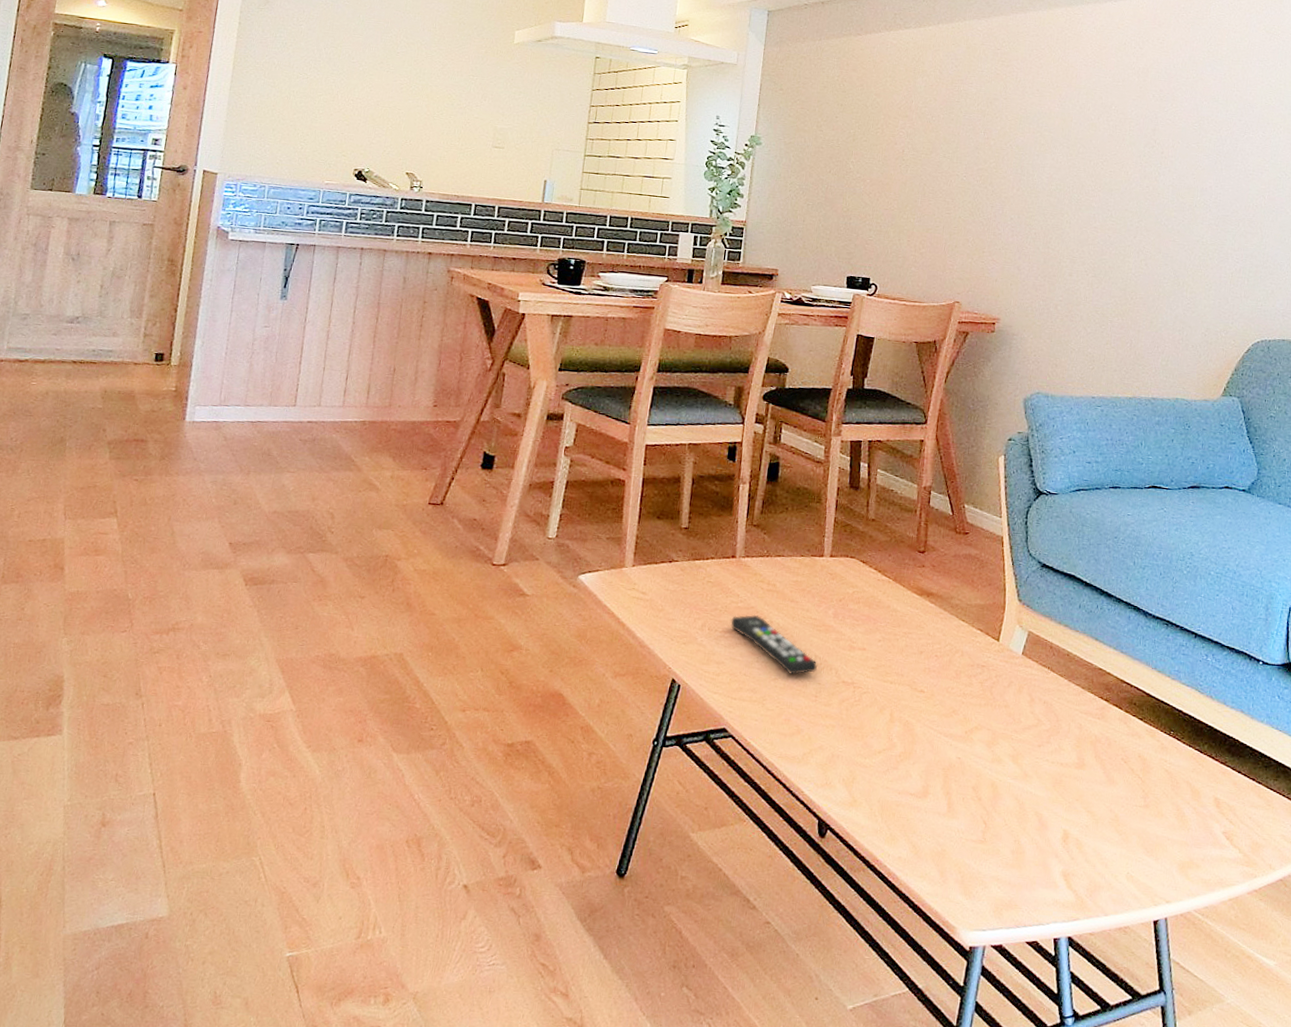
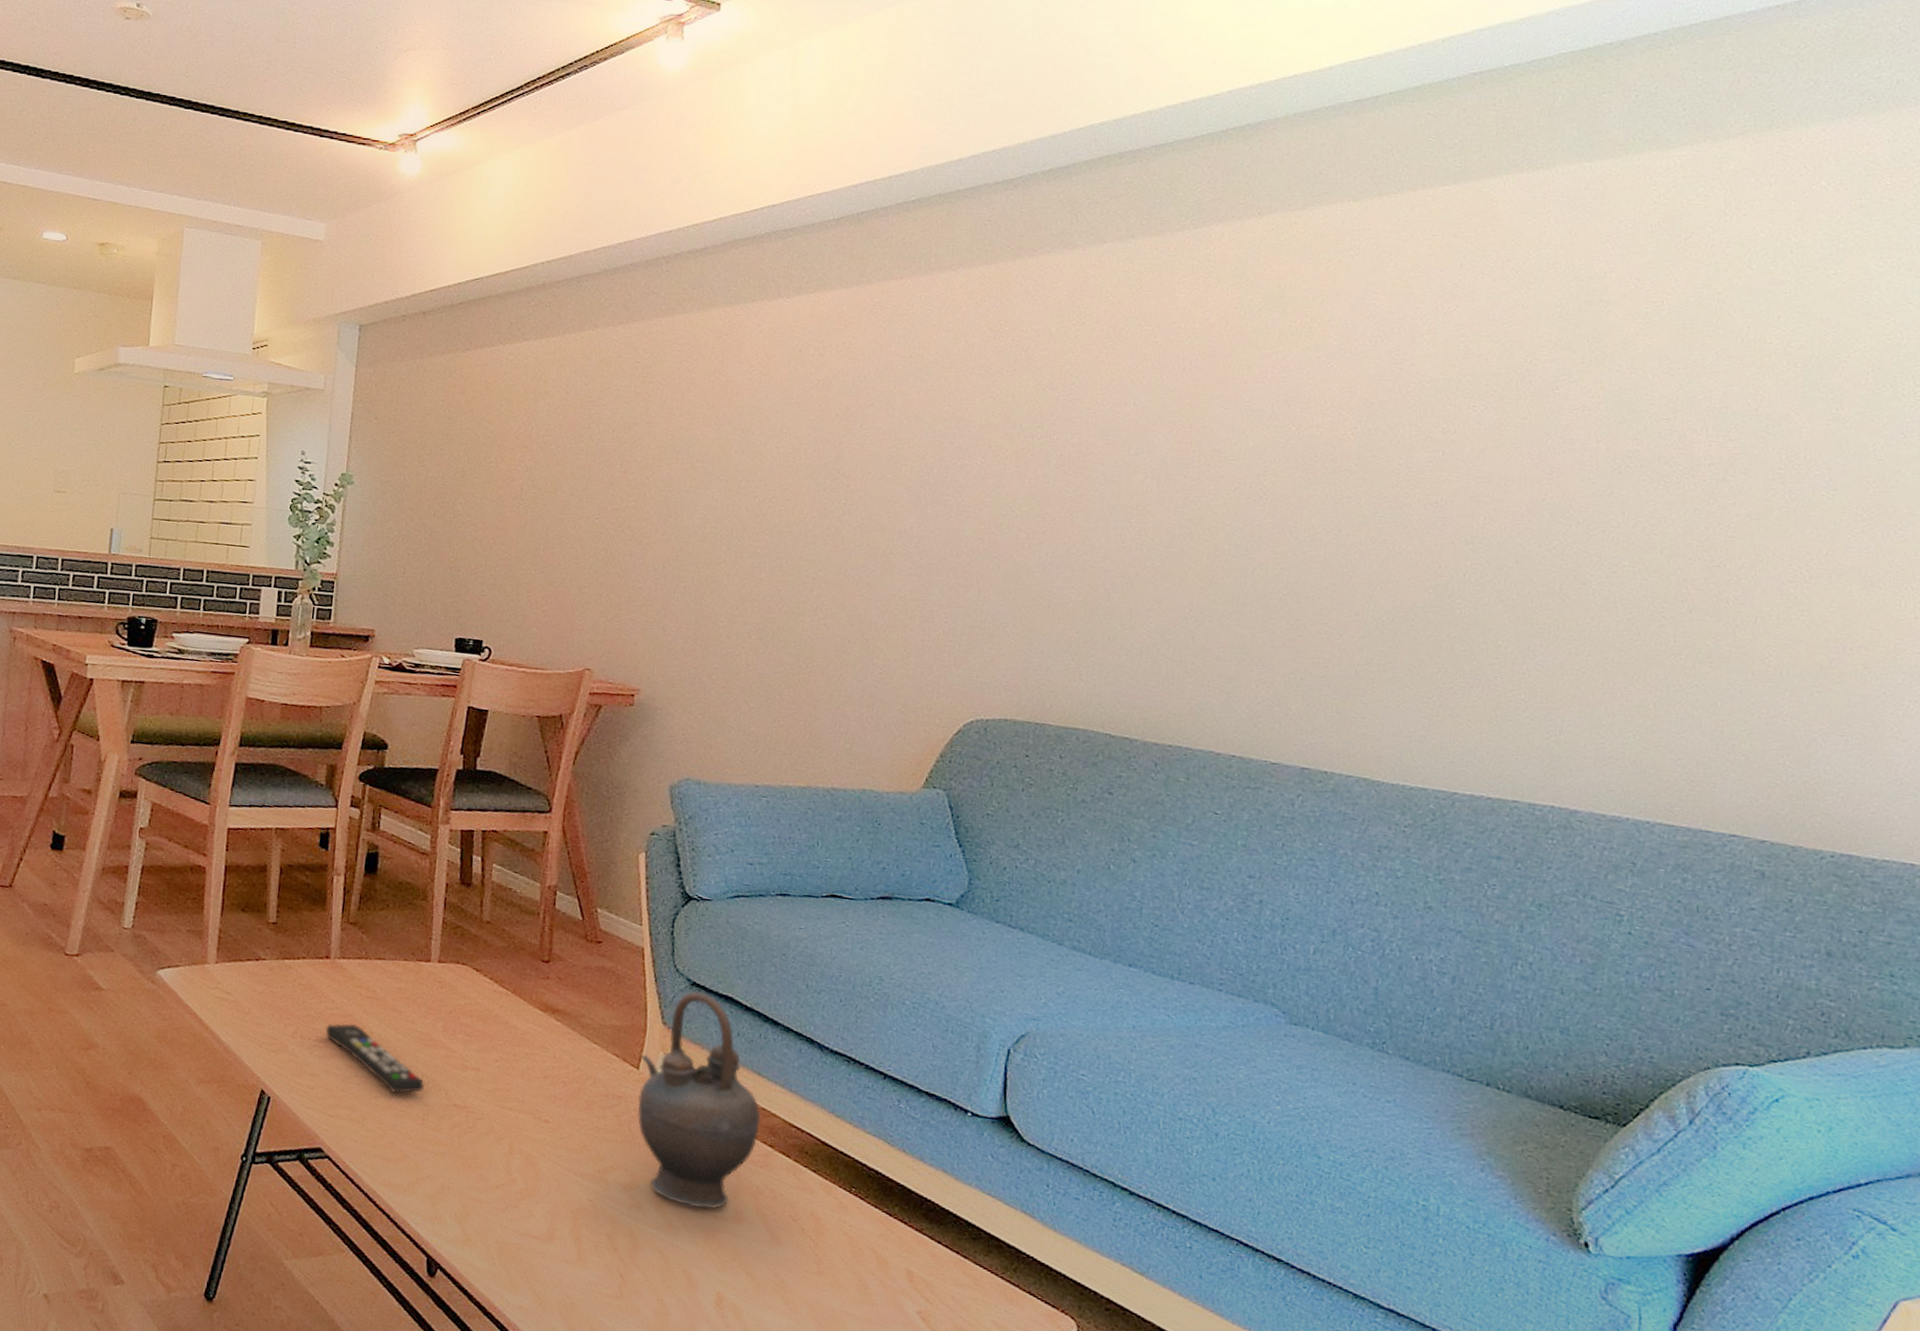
teapot: none [998,572,1098,758] -> present [637,991,761,1210]

